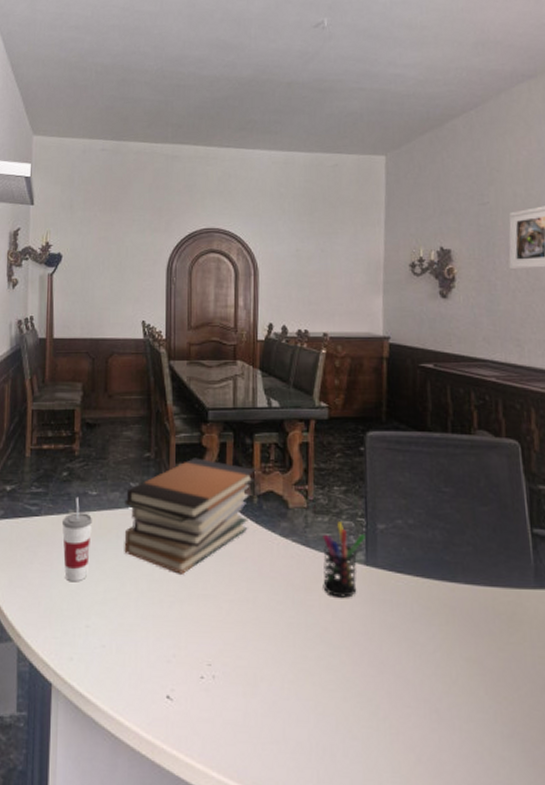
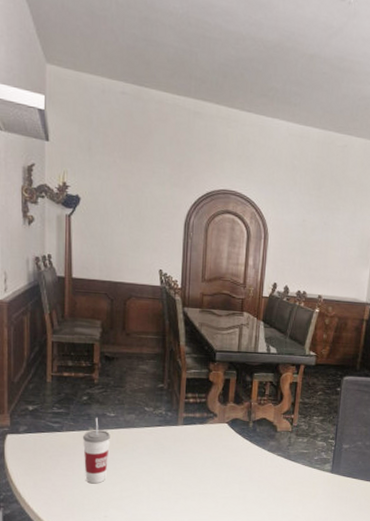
book stack: present [124,458,255,574] -> none [138,390,252,478]
pen holder: present [323,521,365,598] -> none [298,442,333,495]

